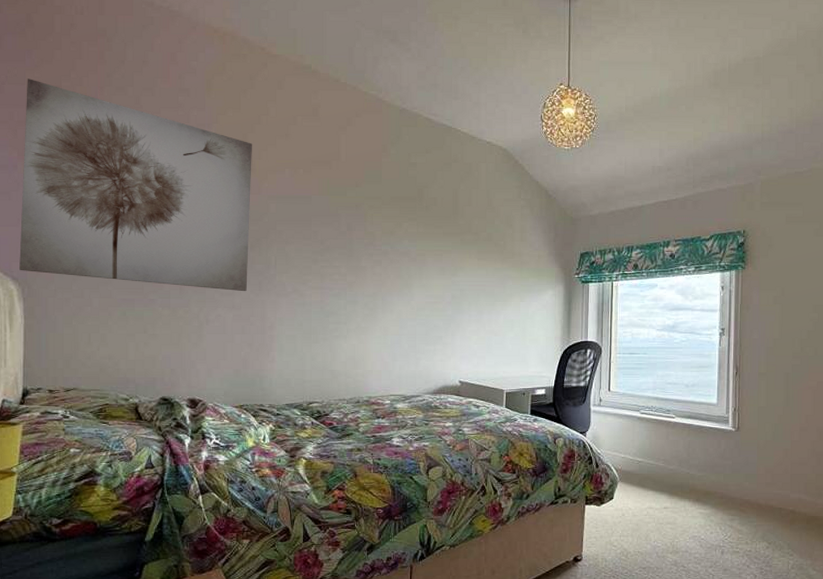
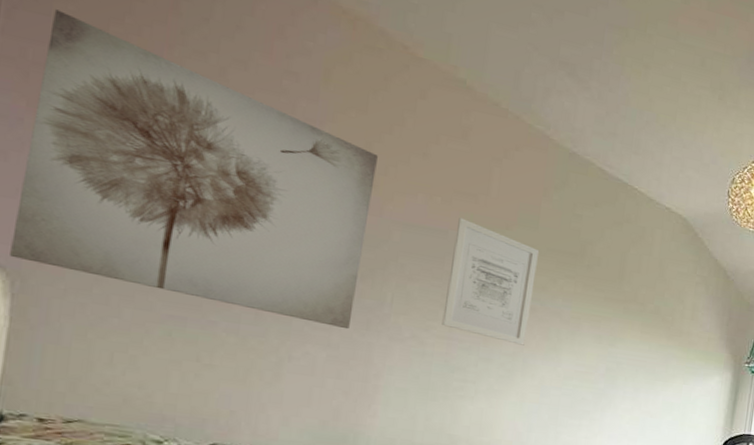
wall art: none [315,184,385,286] -> present [442,218,540,346]

